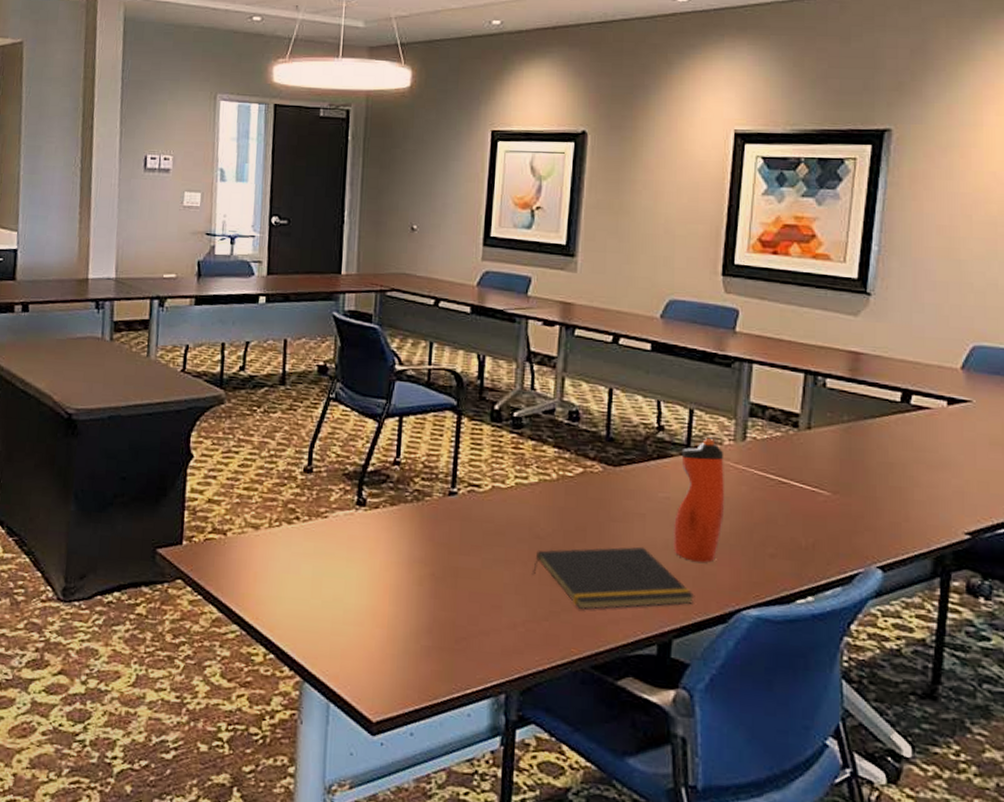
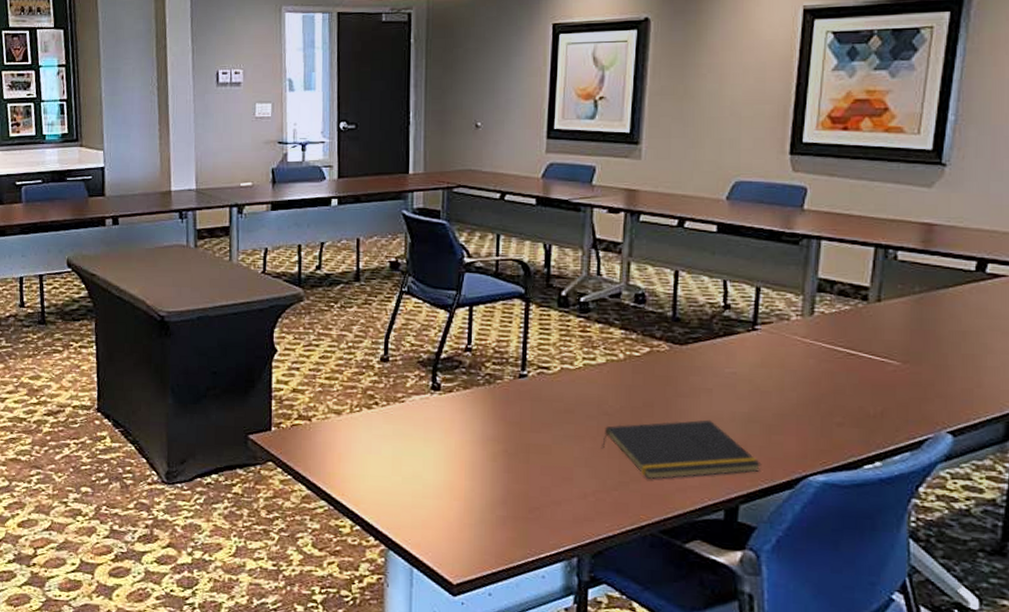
water bottle: present [673,437,725,563] -> none [740,314,793,433]

